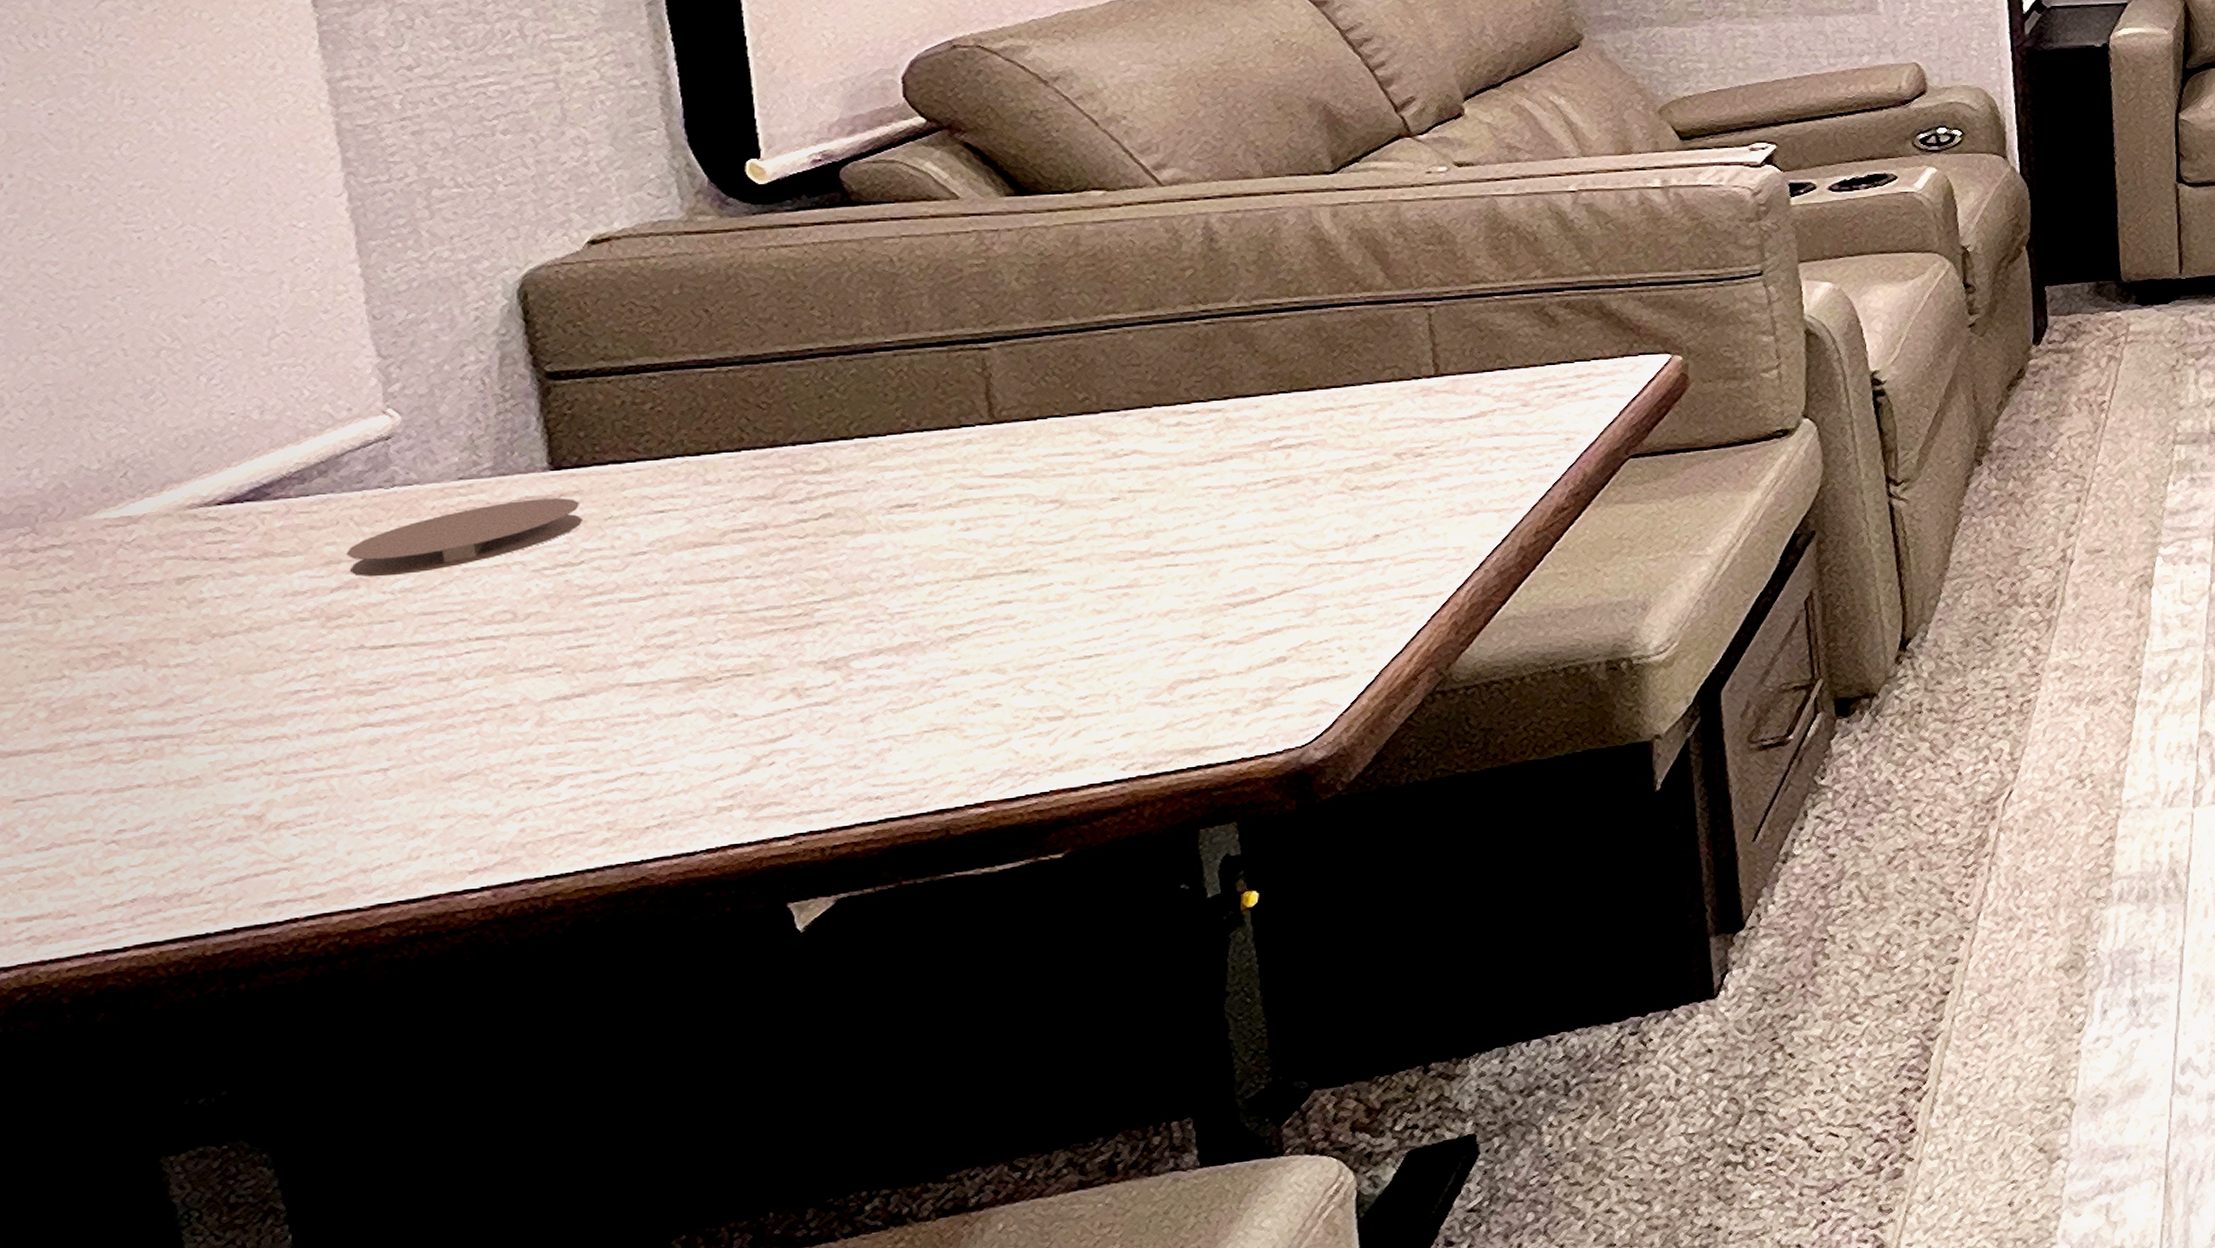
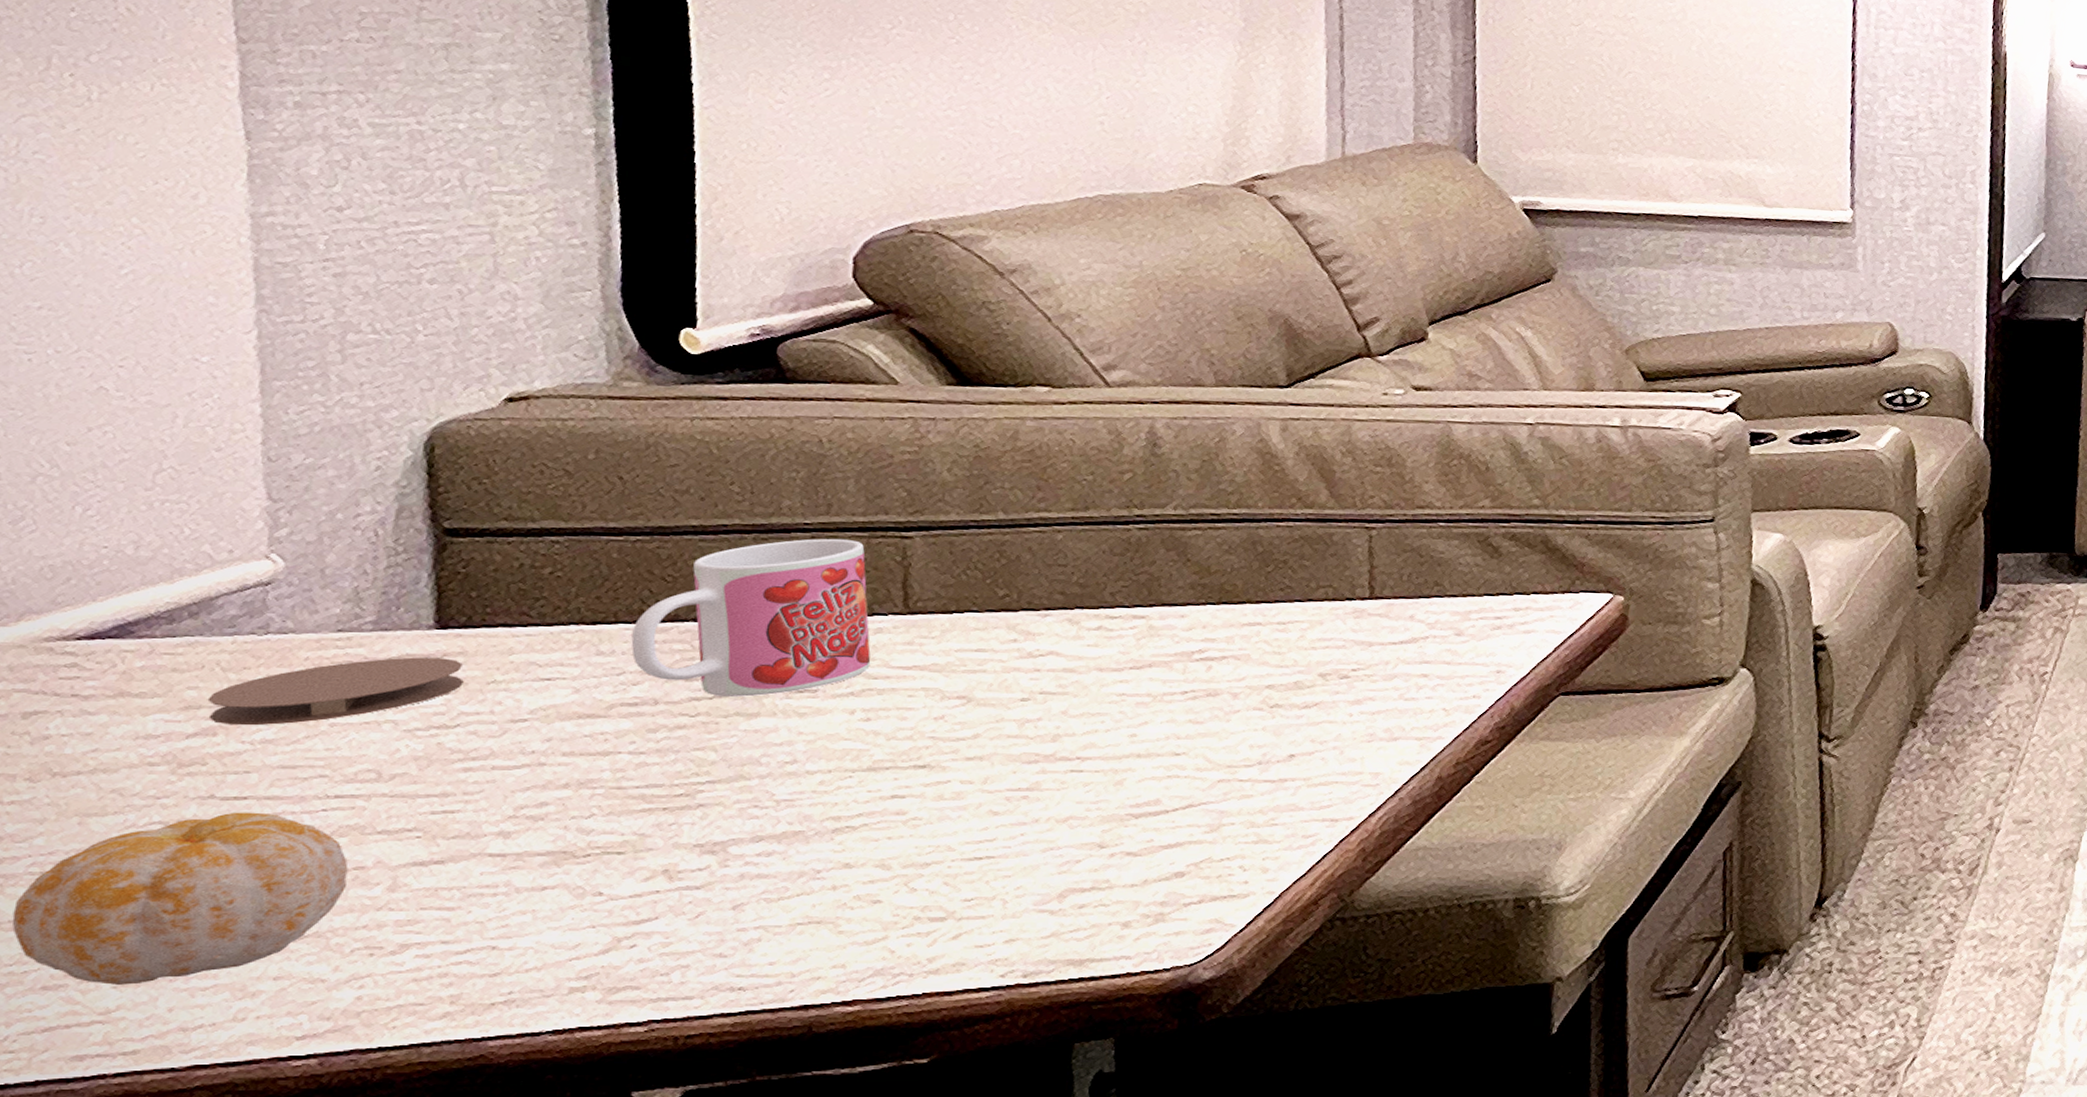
fruit: none [192,659,498,833] -> present [12,812,349,985]
mug: none [735,354,964,517] -> present [631,538,871,697]

